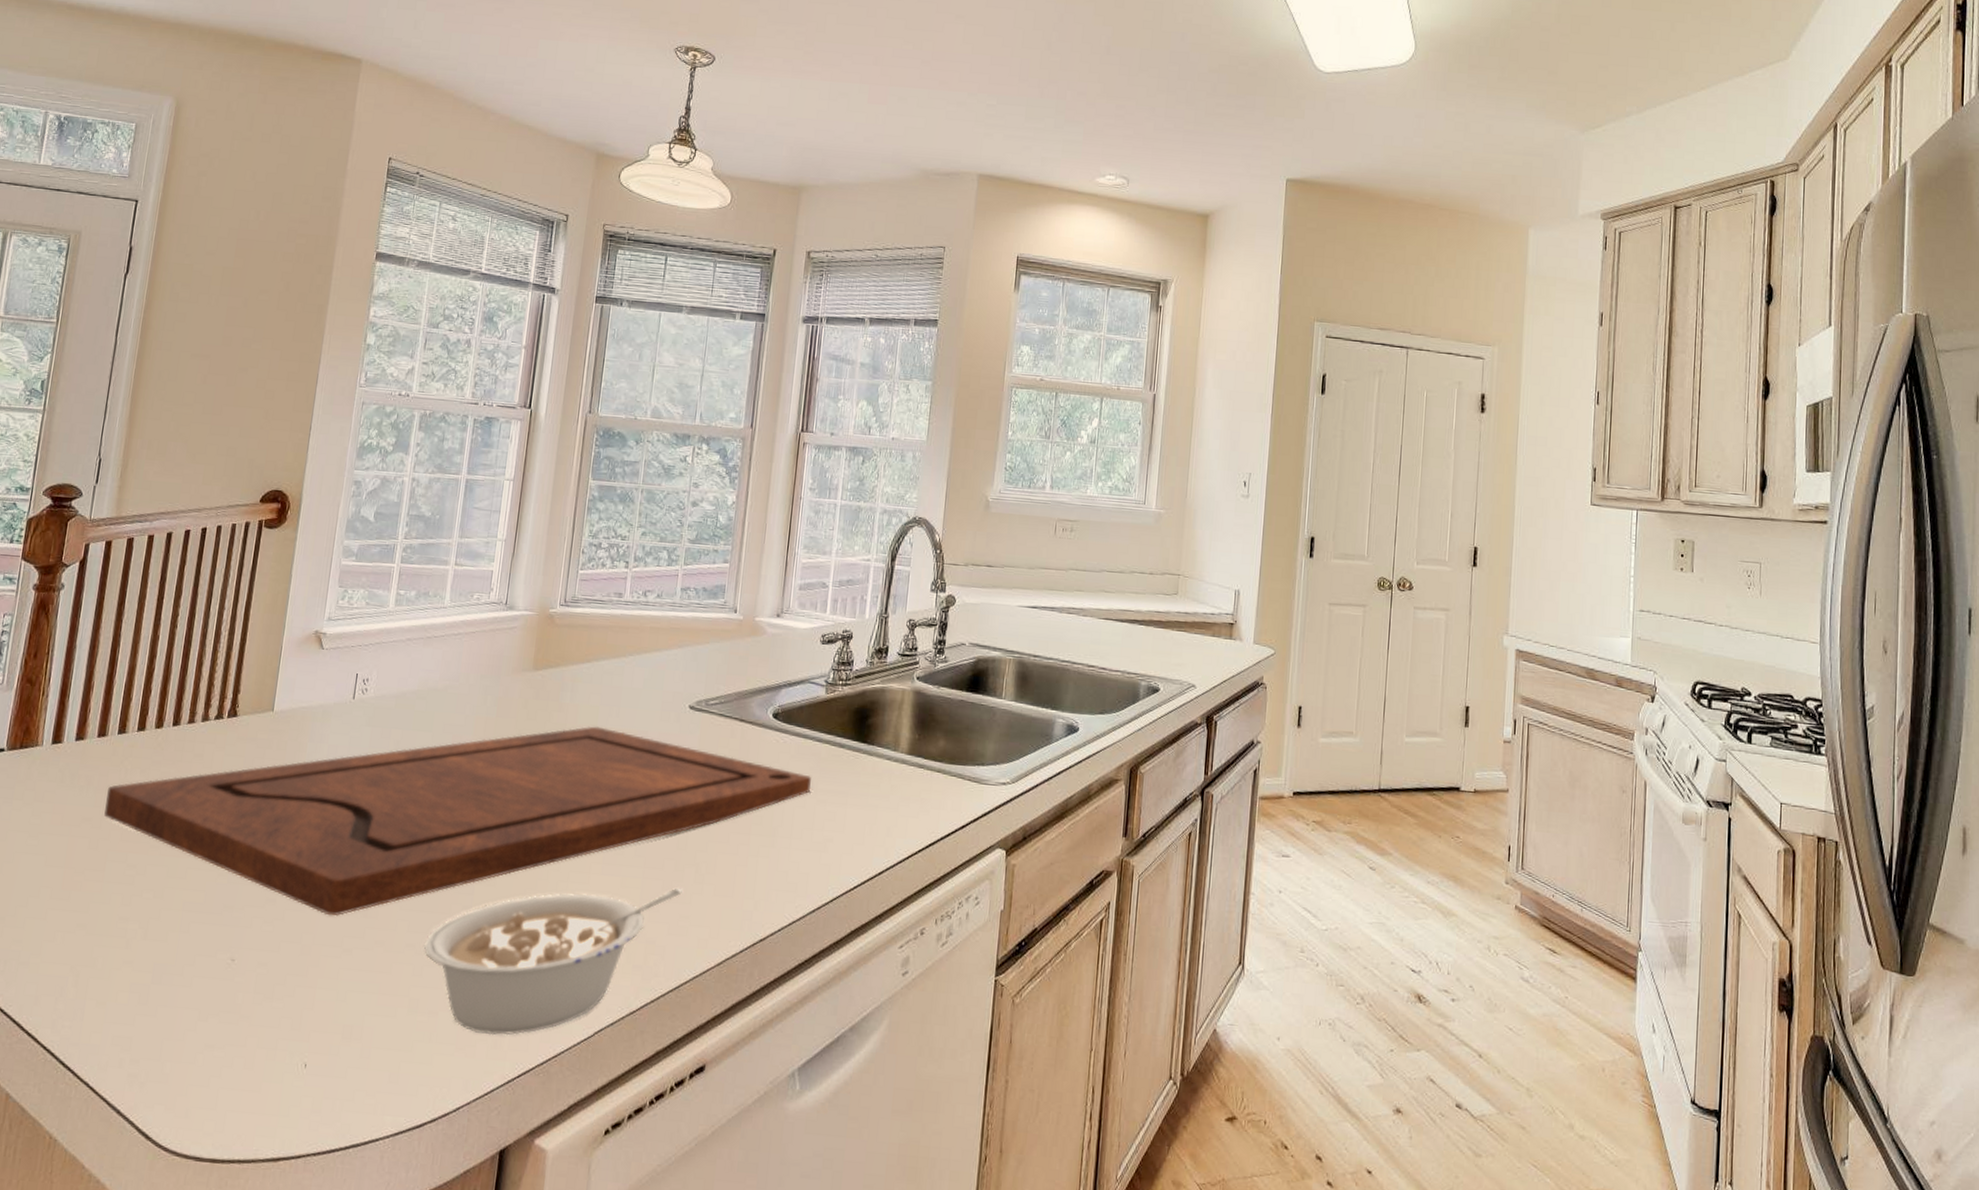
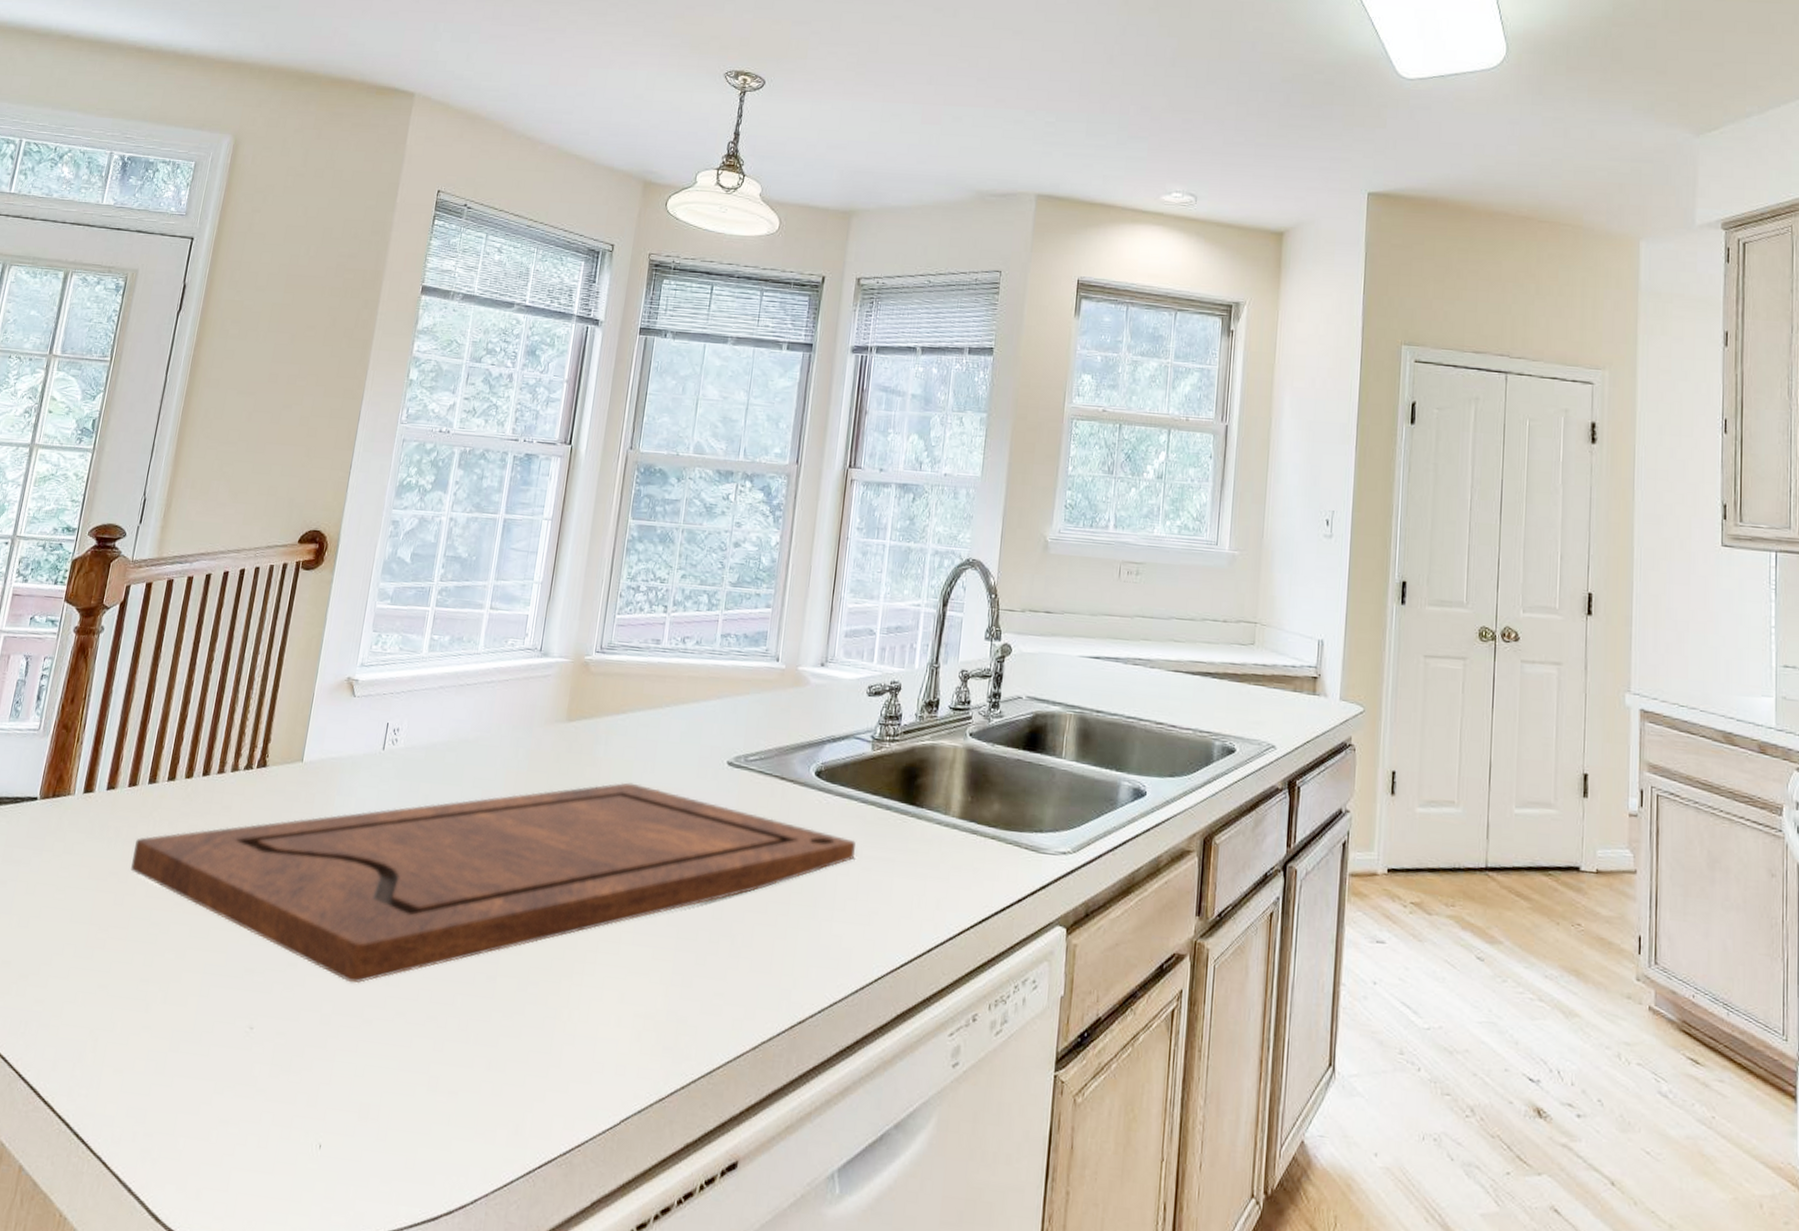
legume: present [424,889,682,1036] -> none [446,962,717,1121]

